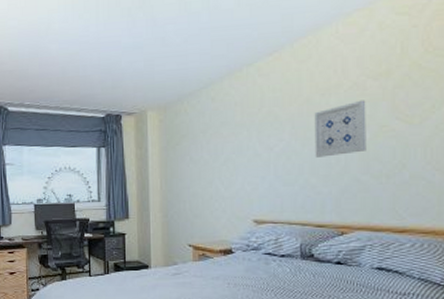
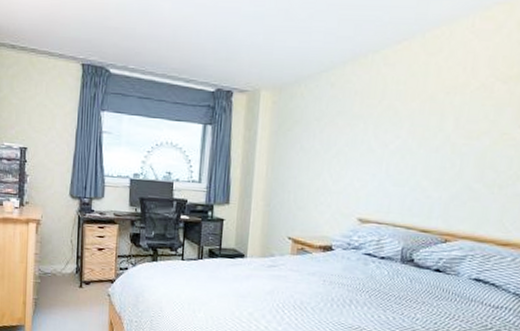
wall art: present [314,100,366,157] -> none [430,103,491,160]

